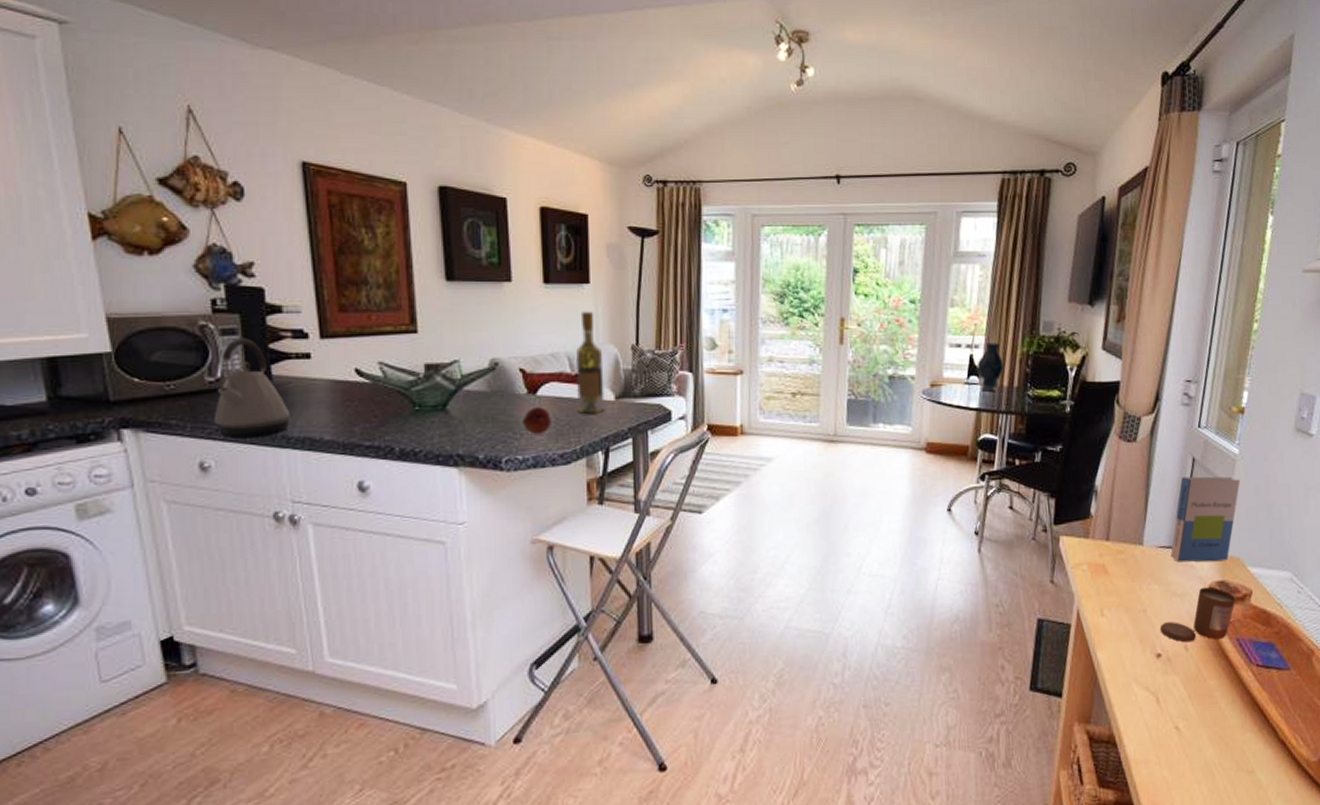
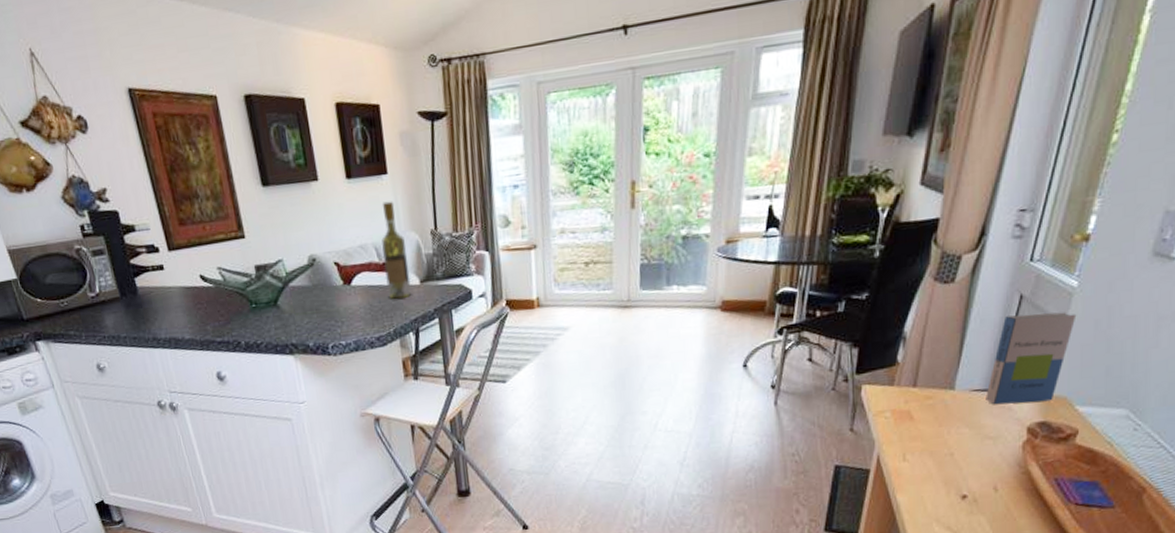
kettle: present [213,338,291,440] -> none [97,256,157,344]
fruit: present [522,407,551,435] -> none [341,296,367,322]
vase: present [977,343,1005,392] -> none [776,189,807,243]
candle: present [1159,586,1236,643] -> none [967,428,1058,484]

